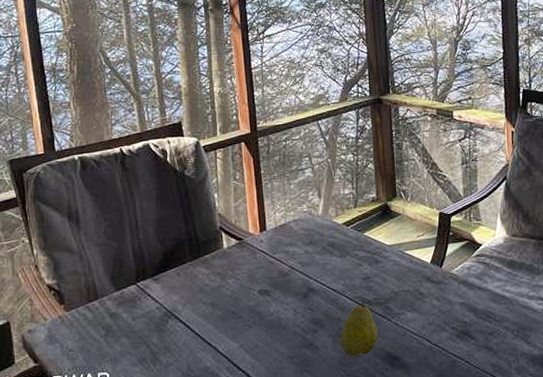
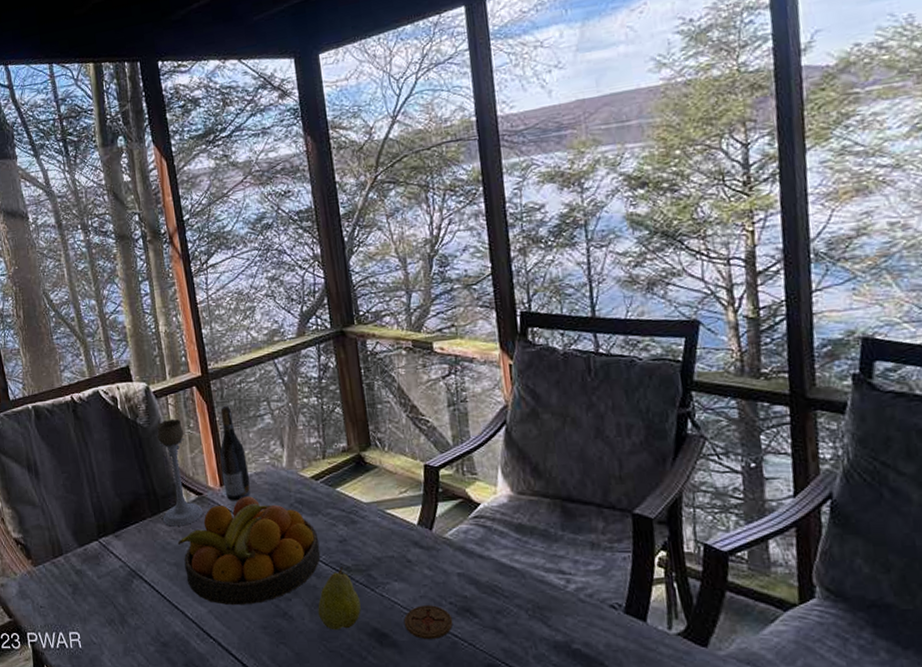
candle holder: none [202,171,242,270] -> present [156,419,204,527]
fruit bowl: none [215,241,346,340] -> present [177,496,321,606]
wine bottle: none [261,160,288,245] -> present [219,405,251,501]
coaster: none [413,330,454,360] -> present [403,605,453,639]

